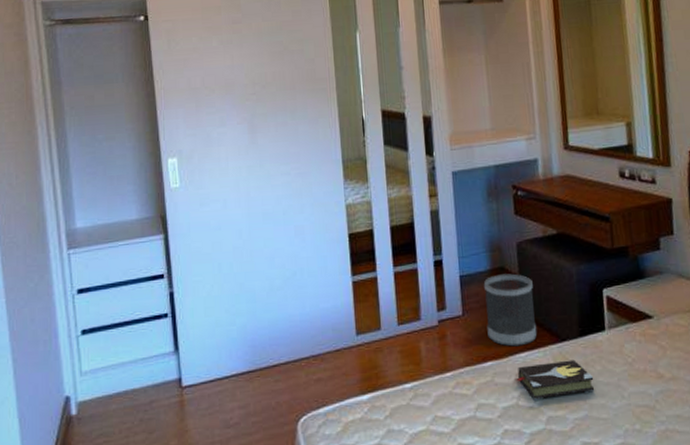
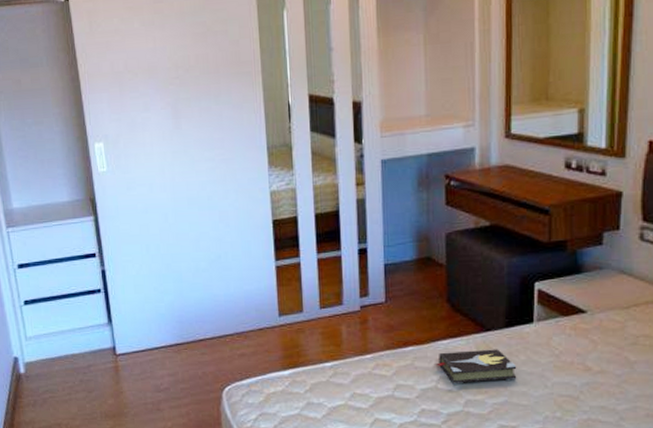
wastebasket: present [483,273,538,347] -> none [408,264,462,334]

